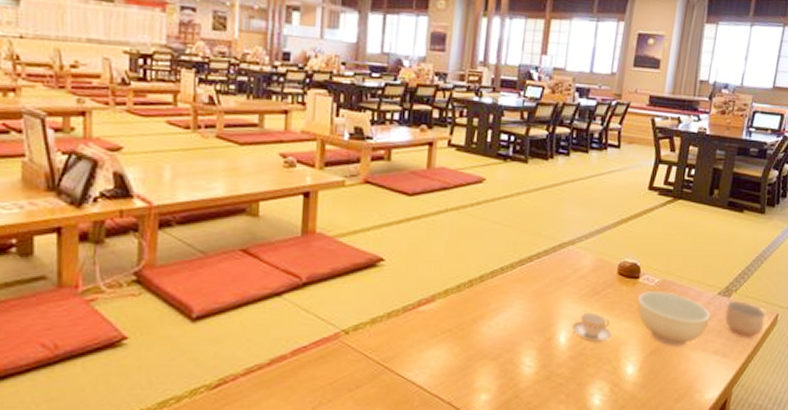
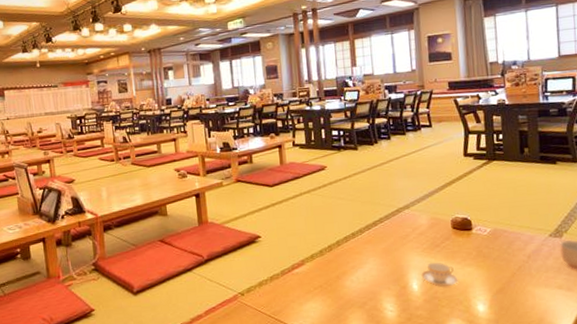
soup bowl: present [636,291,711,346] -> none [474,238,547,285]

